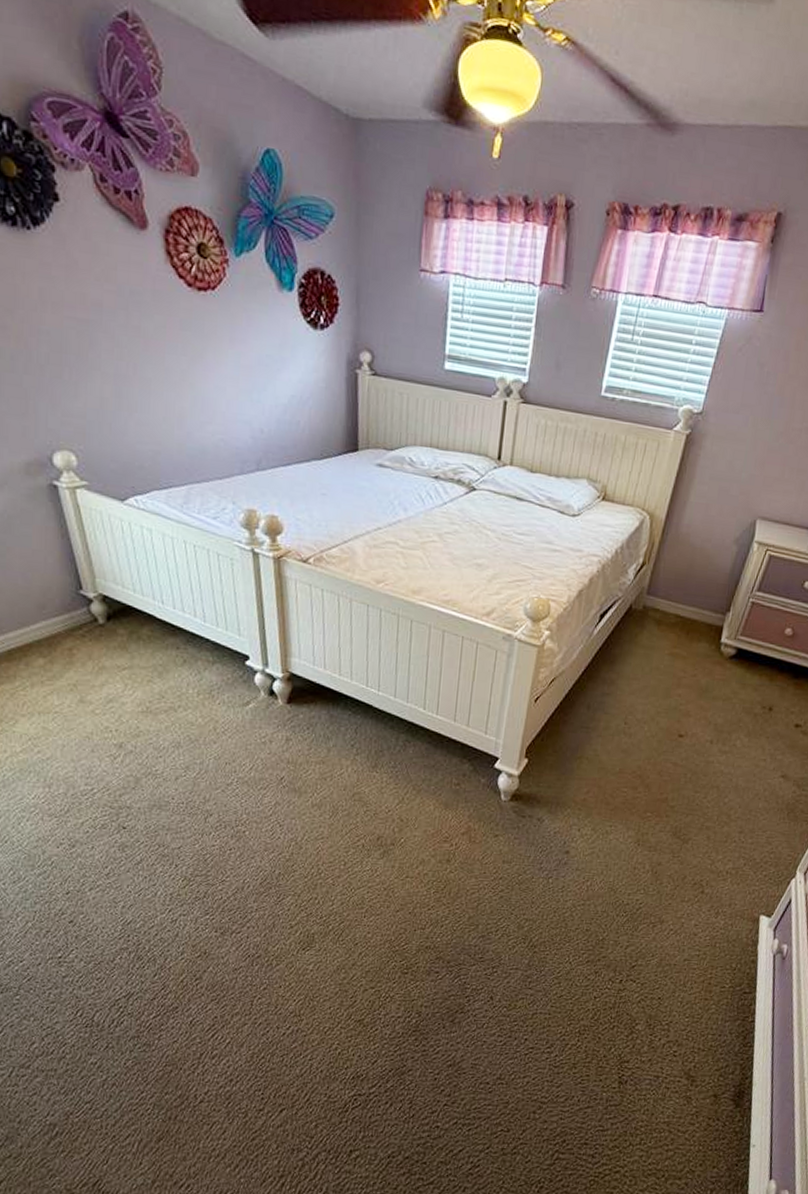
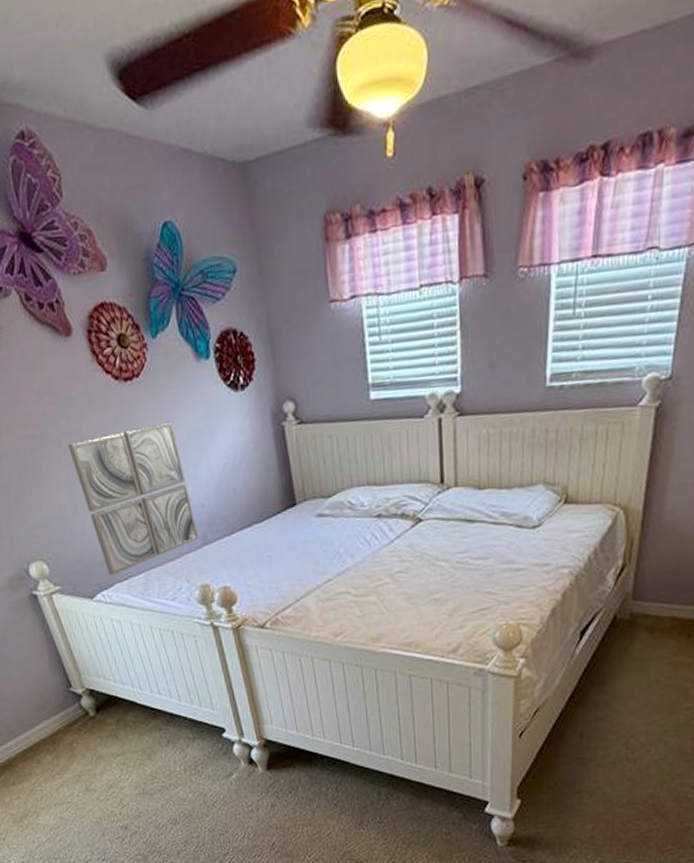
wall art: none [123,337,252,482] -> present [68,421,198,575]

